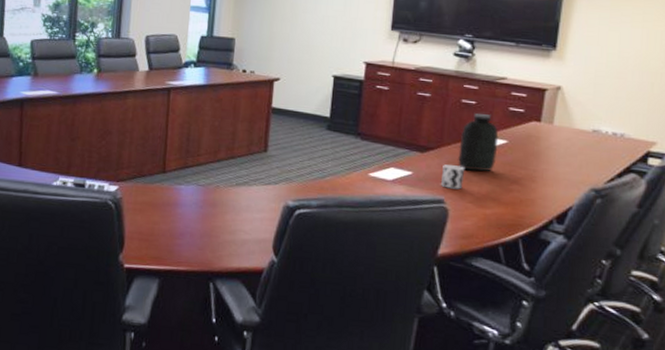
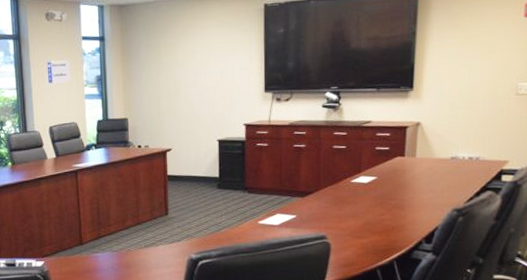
cup: present [440,164,464,190] -> none [321,204,341,226]
water jug: present [458,112,499,172] -> none [335,155,369,208]

